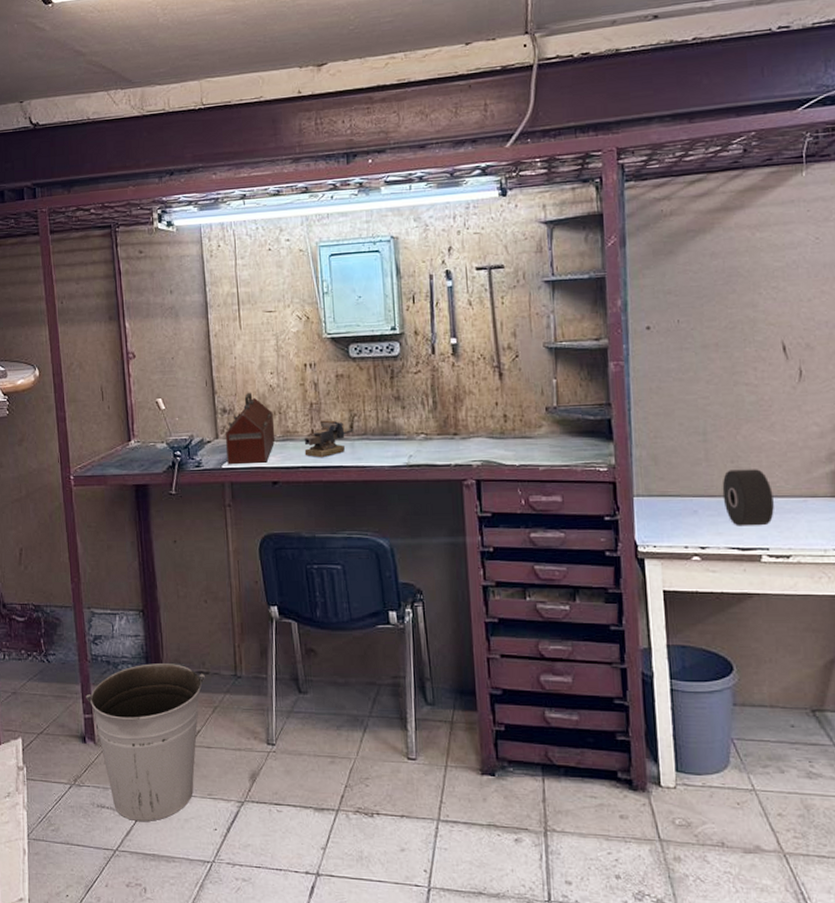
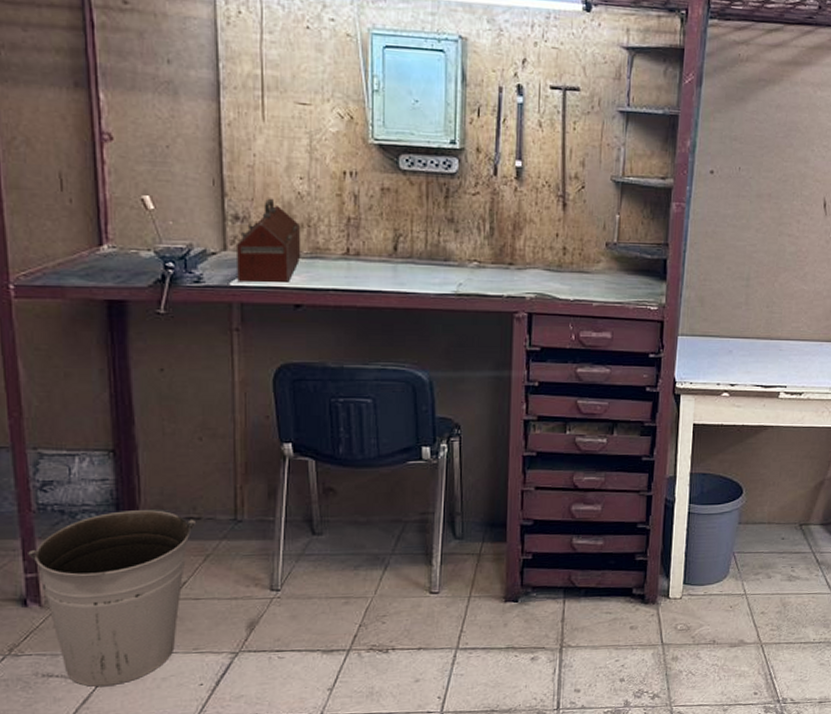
bench vise: present [304,420,354,458] -> none [337,238,398,281]
duct tape: present [722,469,774,526] -> none [755,314,797,366]

